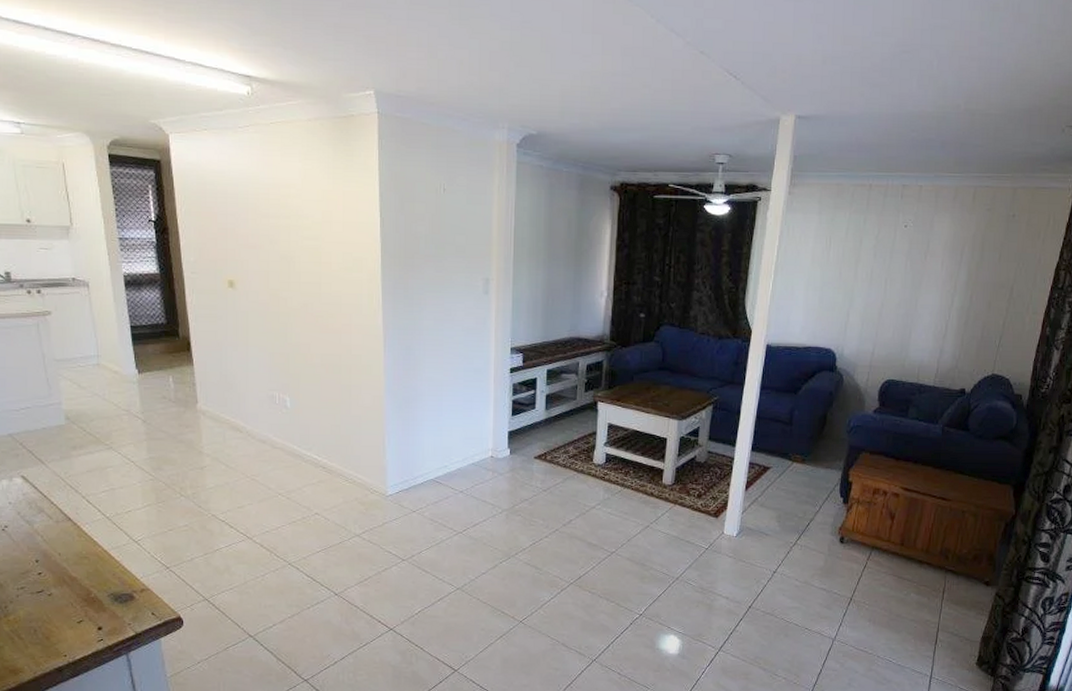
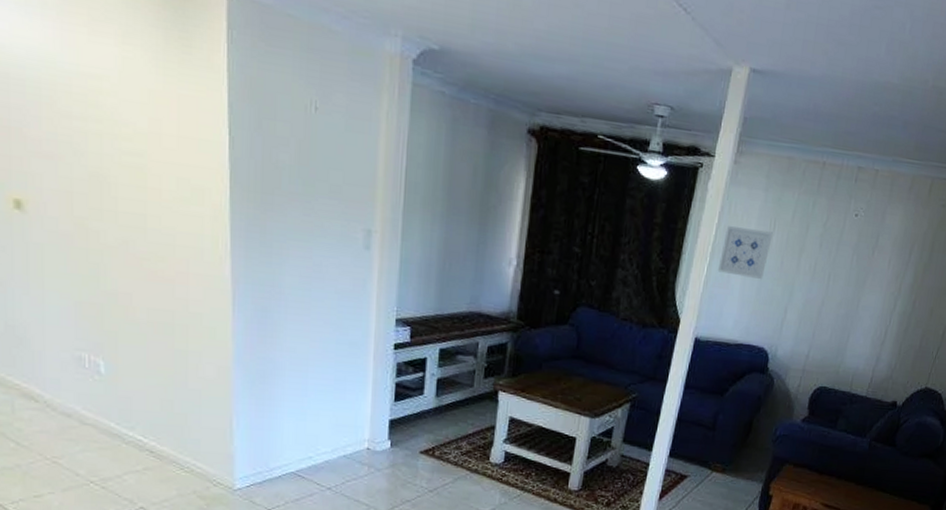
wall art: none [781,246,829,290] -> present [717,225,773,280]

